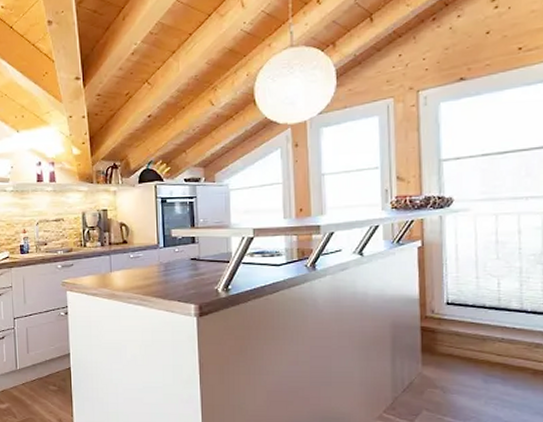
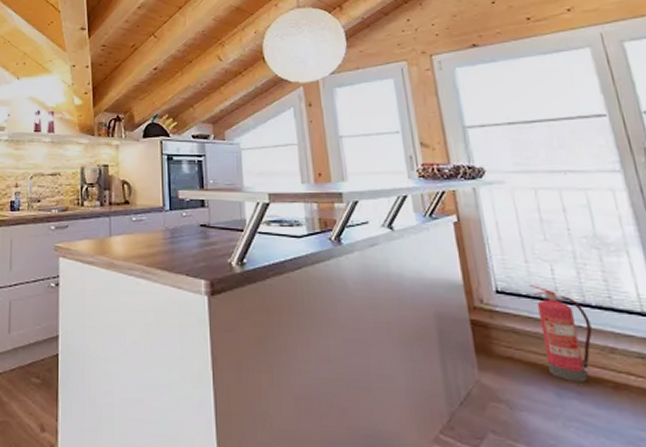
fire extinguisher: none [476,297,523,370] -> present [528,285,592,382]

